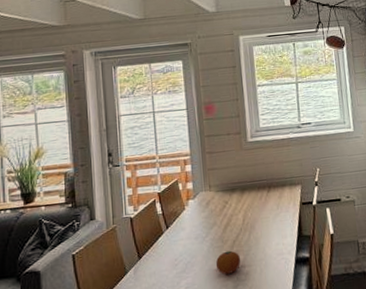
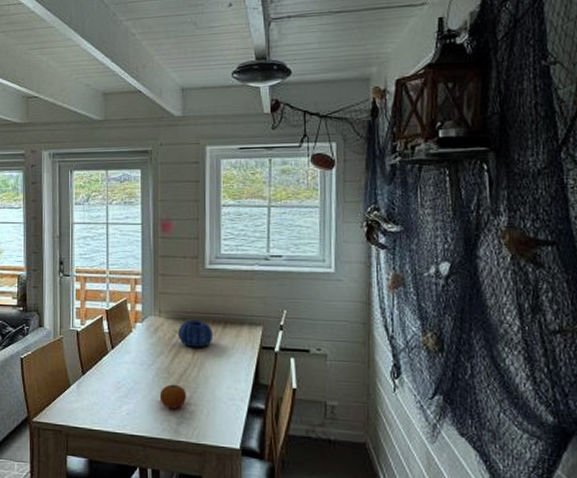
decorative bowl: none [227,188,260,214] -> present [177,319,214,348]

